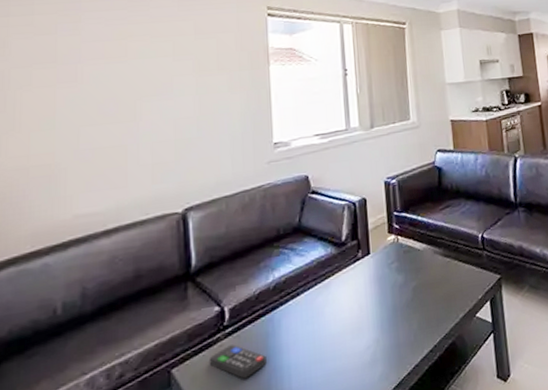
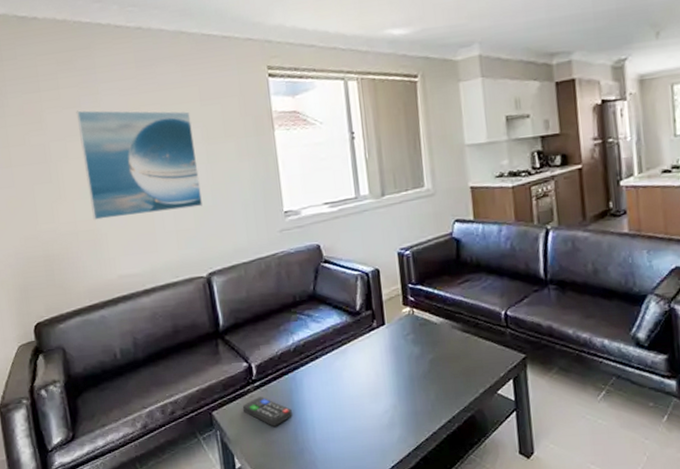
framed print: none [50,37,186,154] -> present [76,110,202,220]

